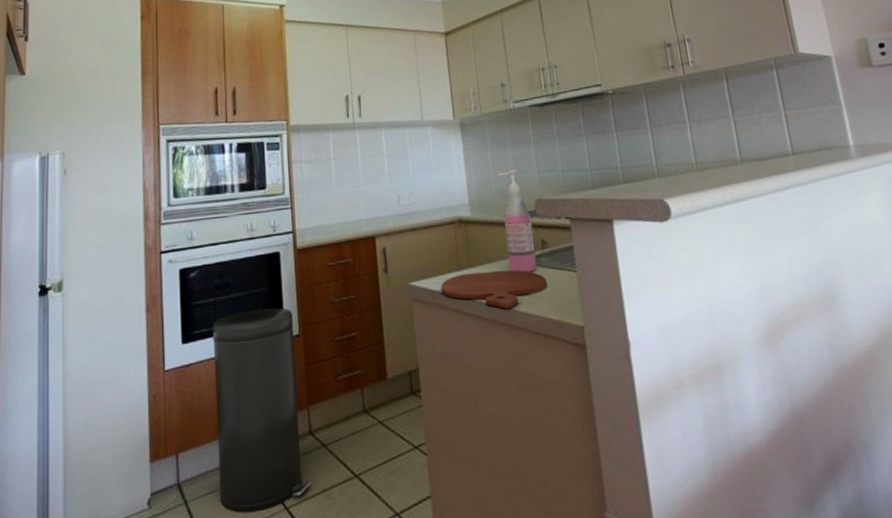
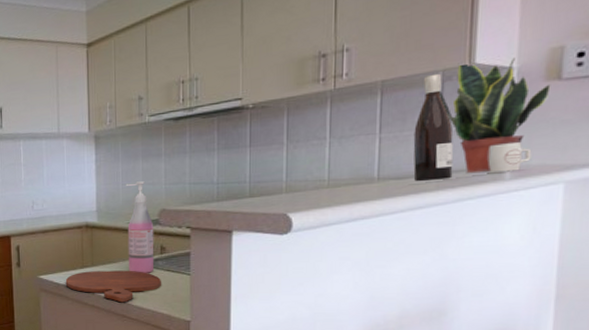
bottle: none [759,61,807,163] -> present [413,73,454,182]
potted plant: none [776,48,867,154] -> present [439,57,551,174]
mug: none [830,123,869,152] -> present [487,142,532,173]

